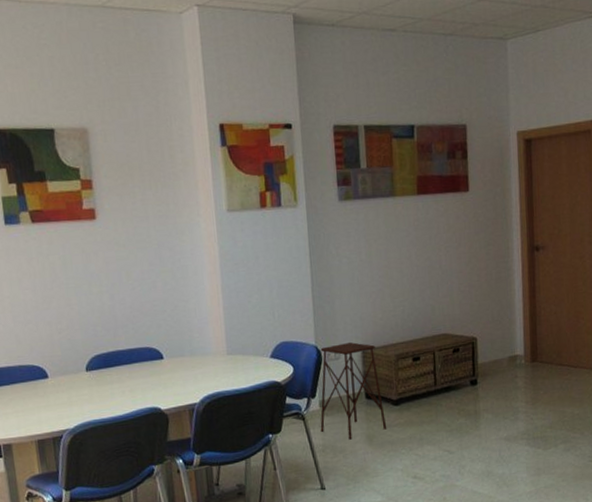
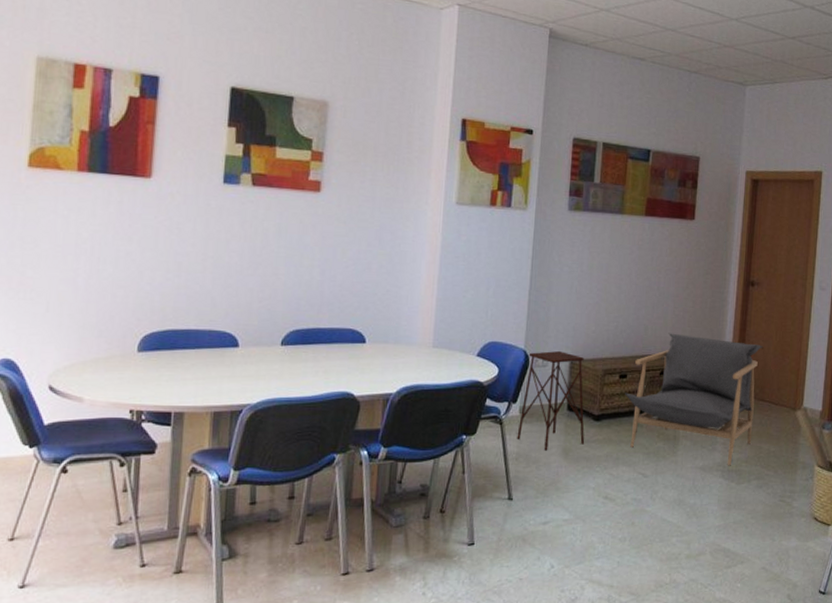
armchair: none [420,309,556,434] -> present [625,333,763,466]

